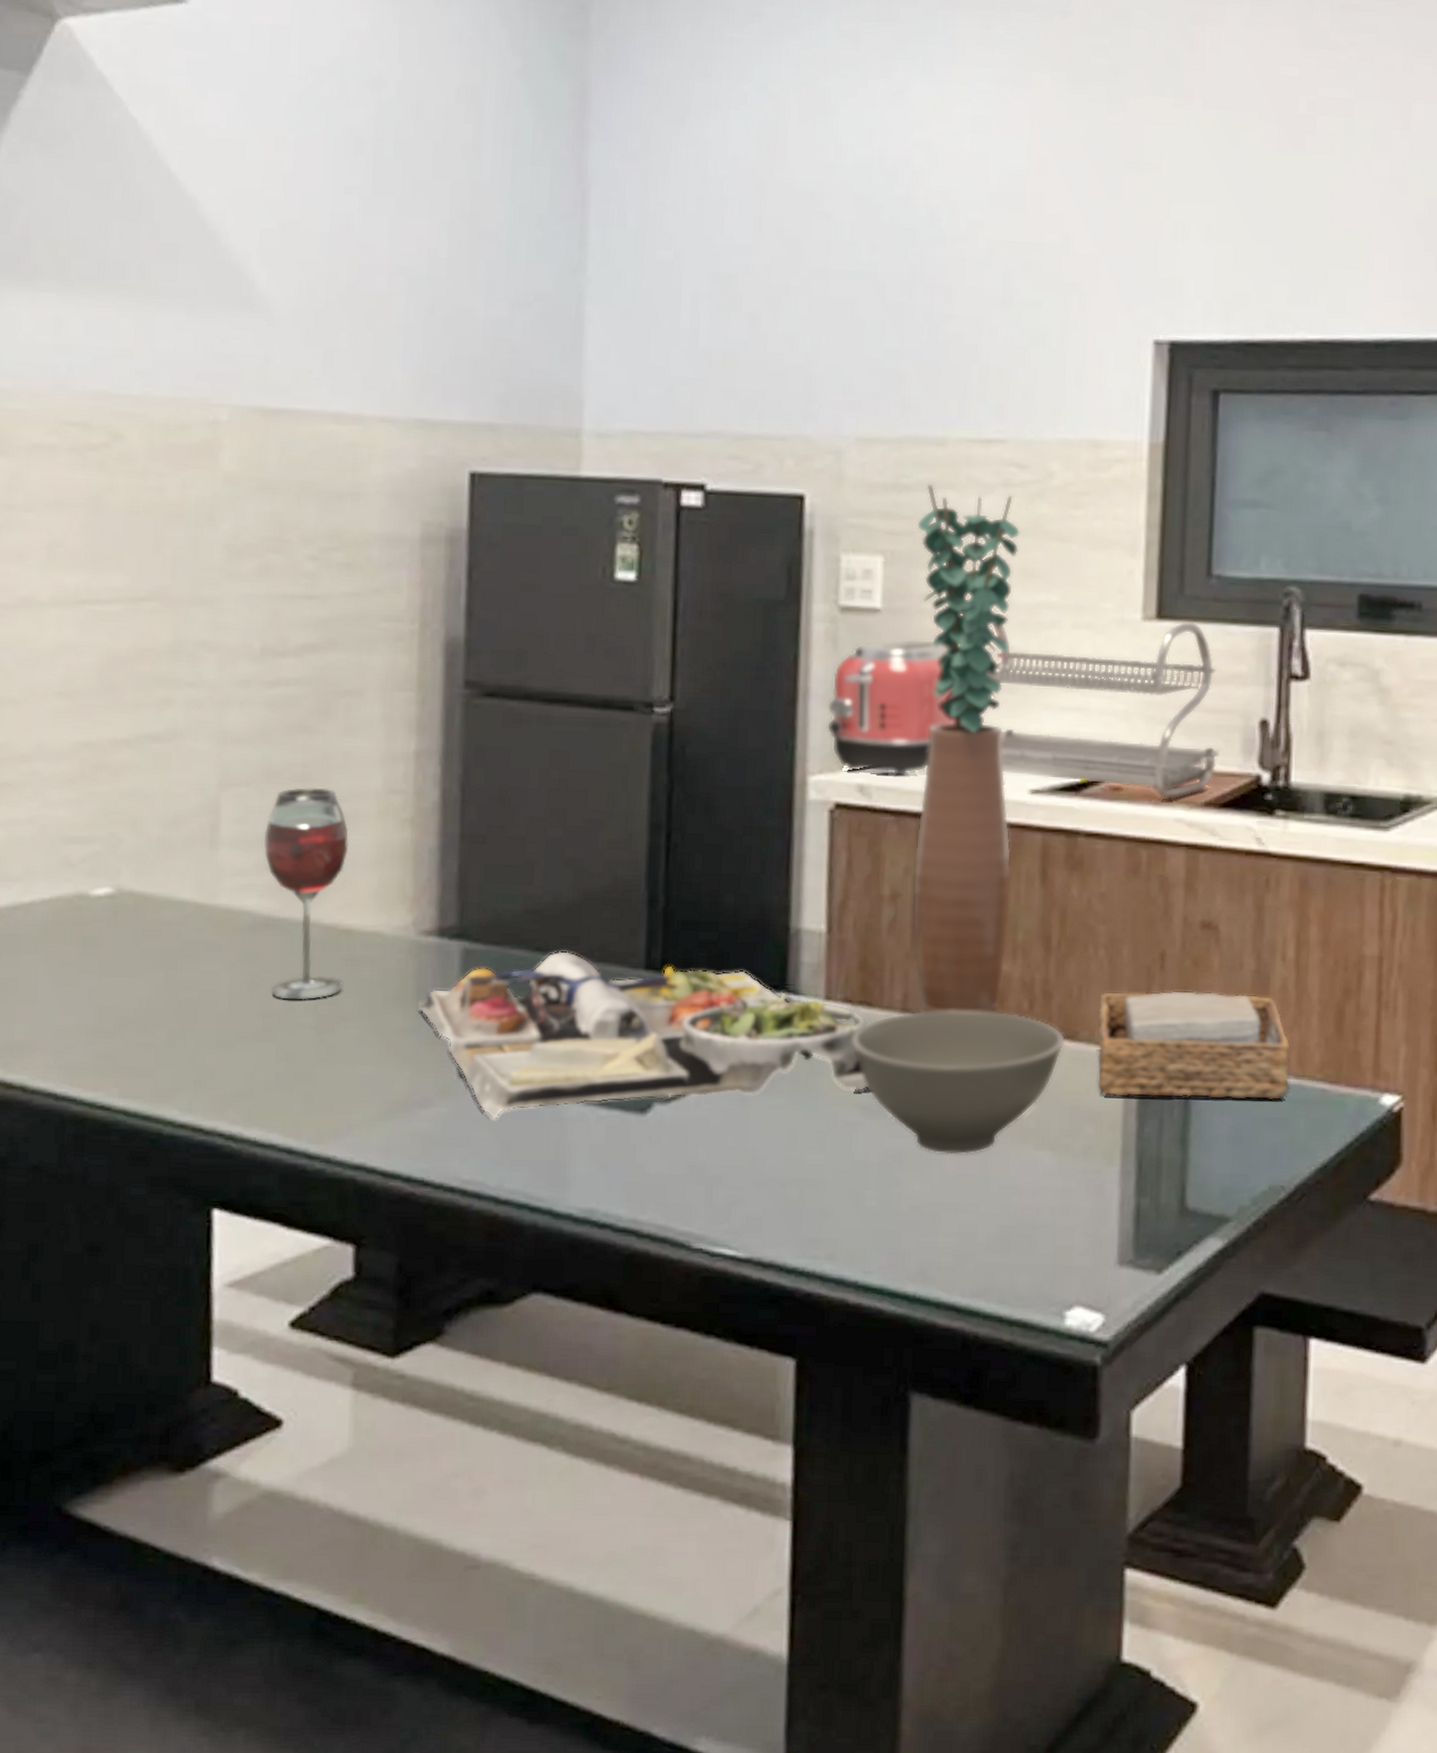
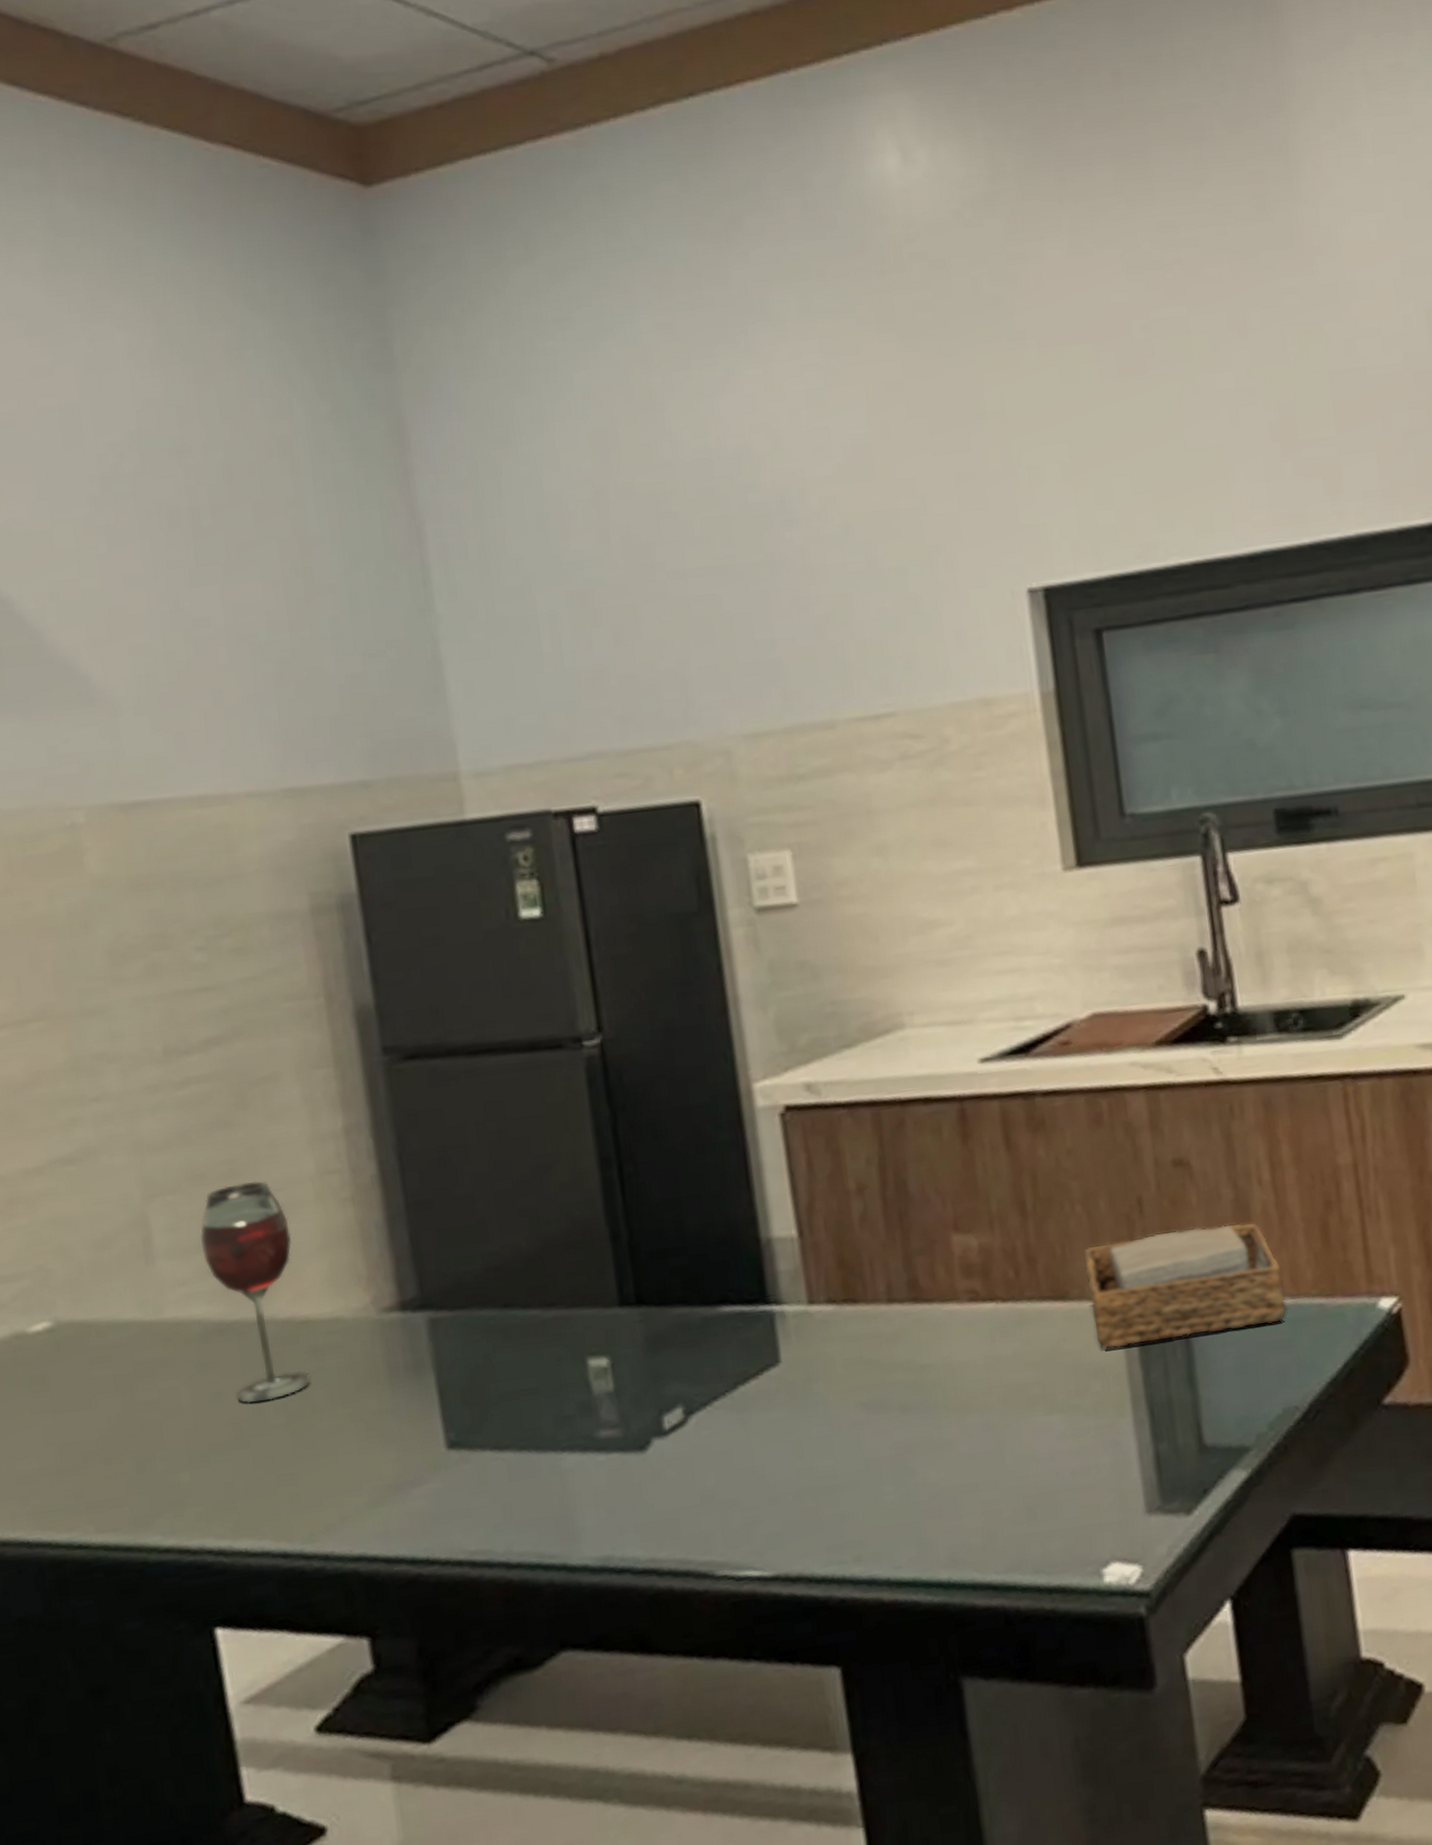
food tray: present [417,951,868,1119] -> none [390,1290,867,1485]
toaster: present [826,638,955,777] -> none [759,925,893,1071]
bowl: present [851,1010,1066,1155] -> none [841,1283,1058,1437]
vase: present [912,484,1021,1014] -> none [820,767,986,1301]
dish rack: present [951,621,1219,800] -> none [876,864,1162,1047]

